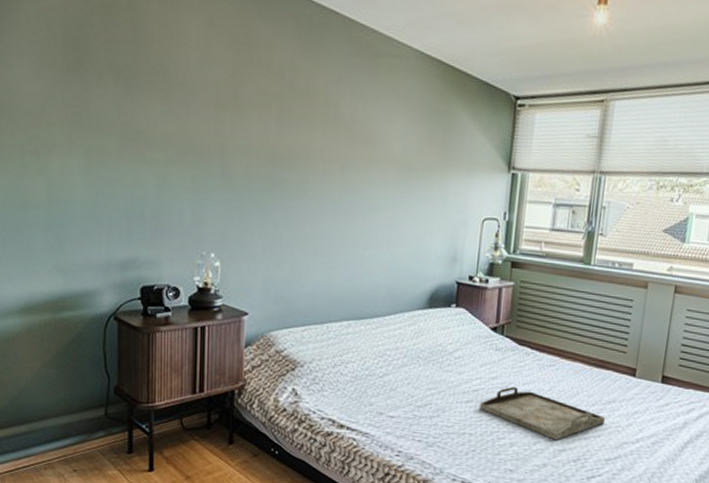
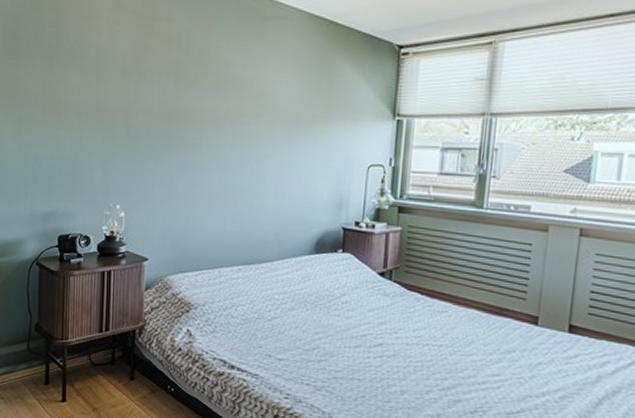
serving tray: present [480,386,605,440] -> none [368,332,504,390]

